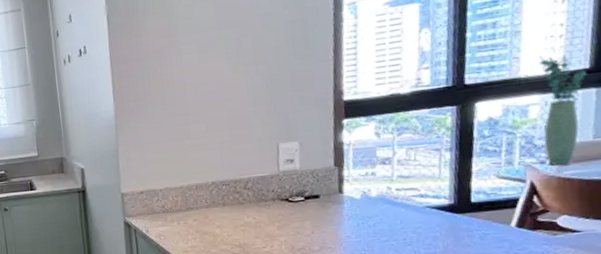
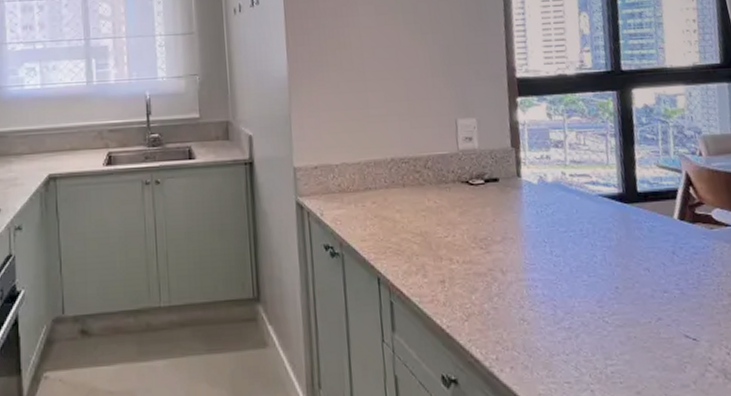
vase: present [538,54,588,166] -> none [680,48,720,158]

